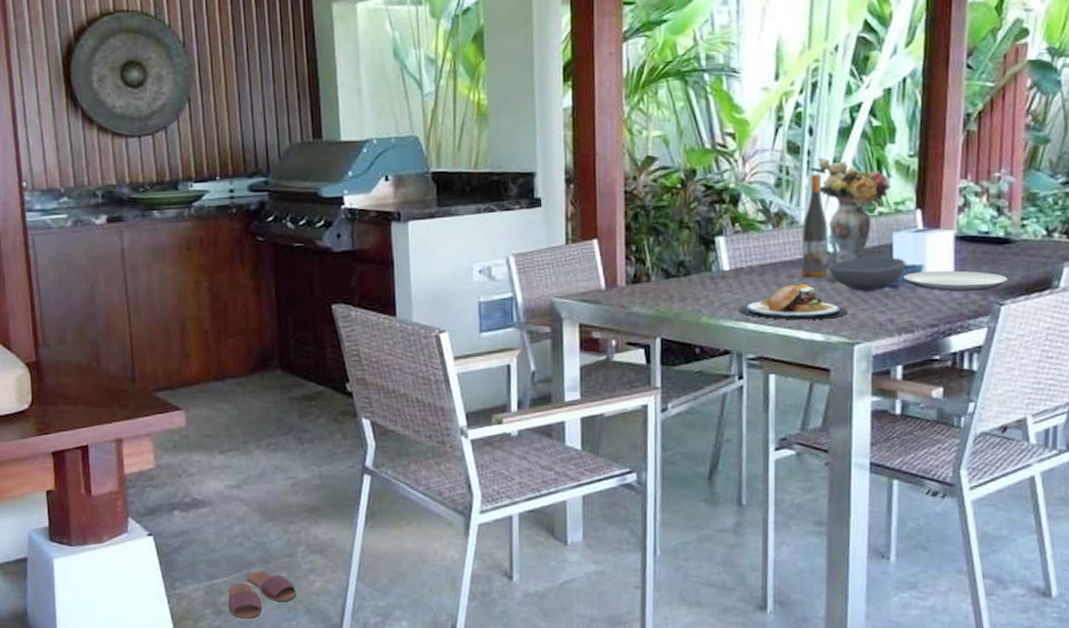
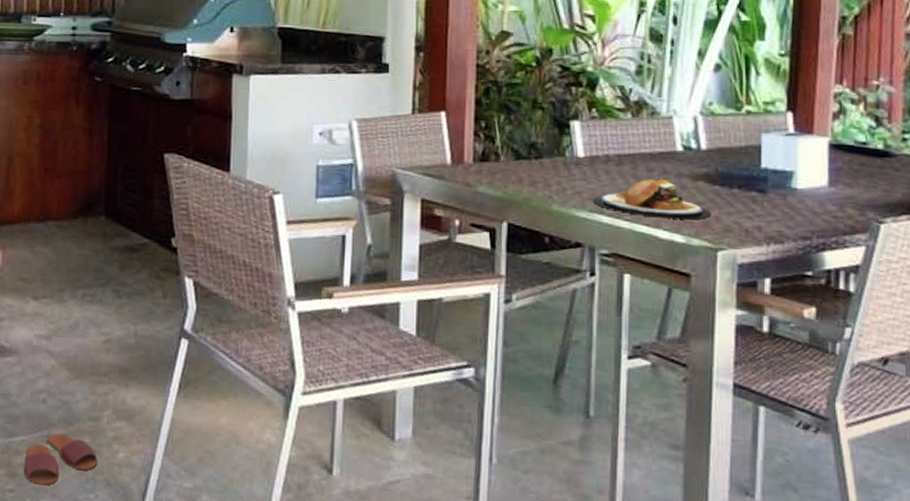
wine bottle: present [800,174,829,278] -> none [660,64,692,174]
flower arrangement: present [809,157,891,262] -> none [672,48,760,160]
bowl: present [828,256,906,292] -> none [691,156,776,194]
plate: present [903,270,1008,292] -> none [772,178,888,205]

